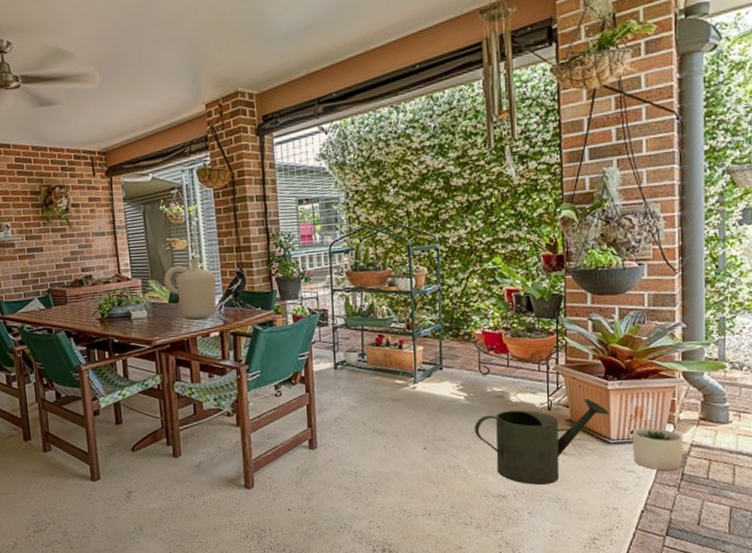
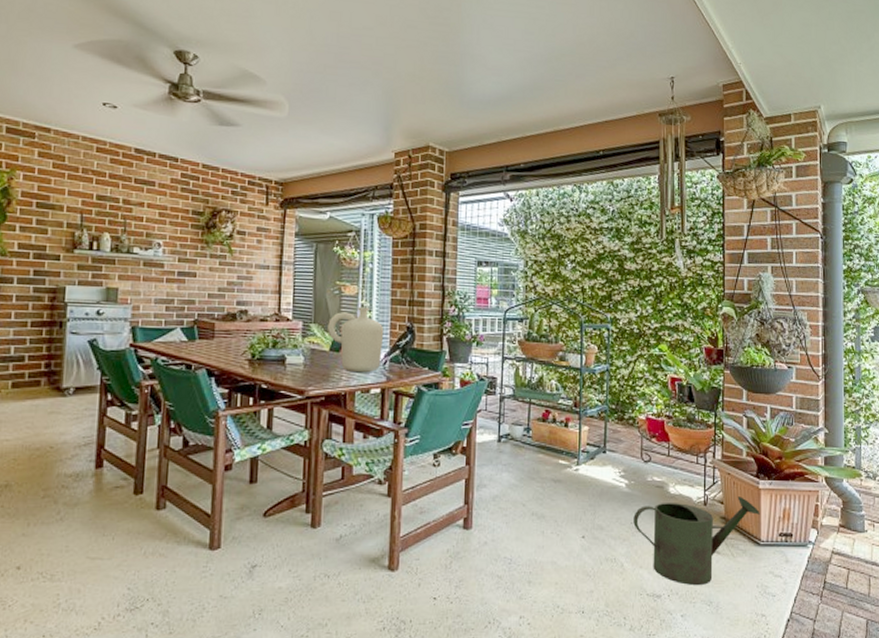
planter: present [632,428,684,472] -> none [780,531,826,578]

